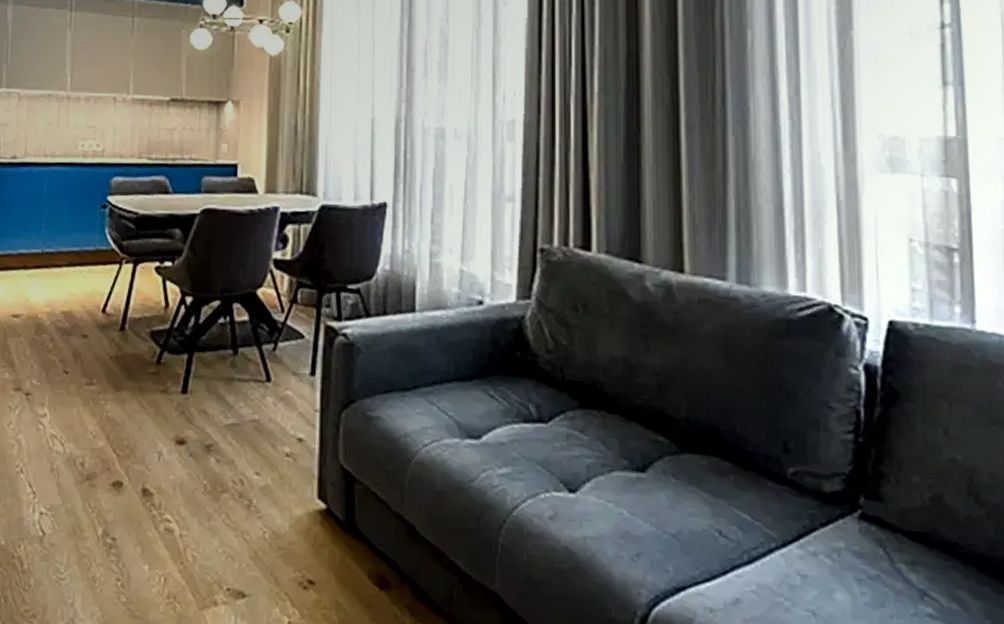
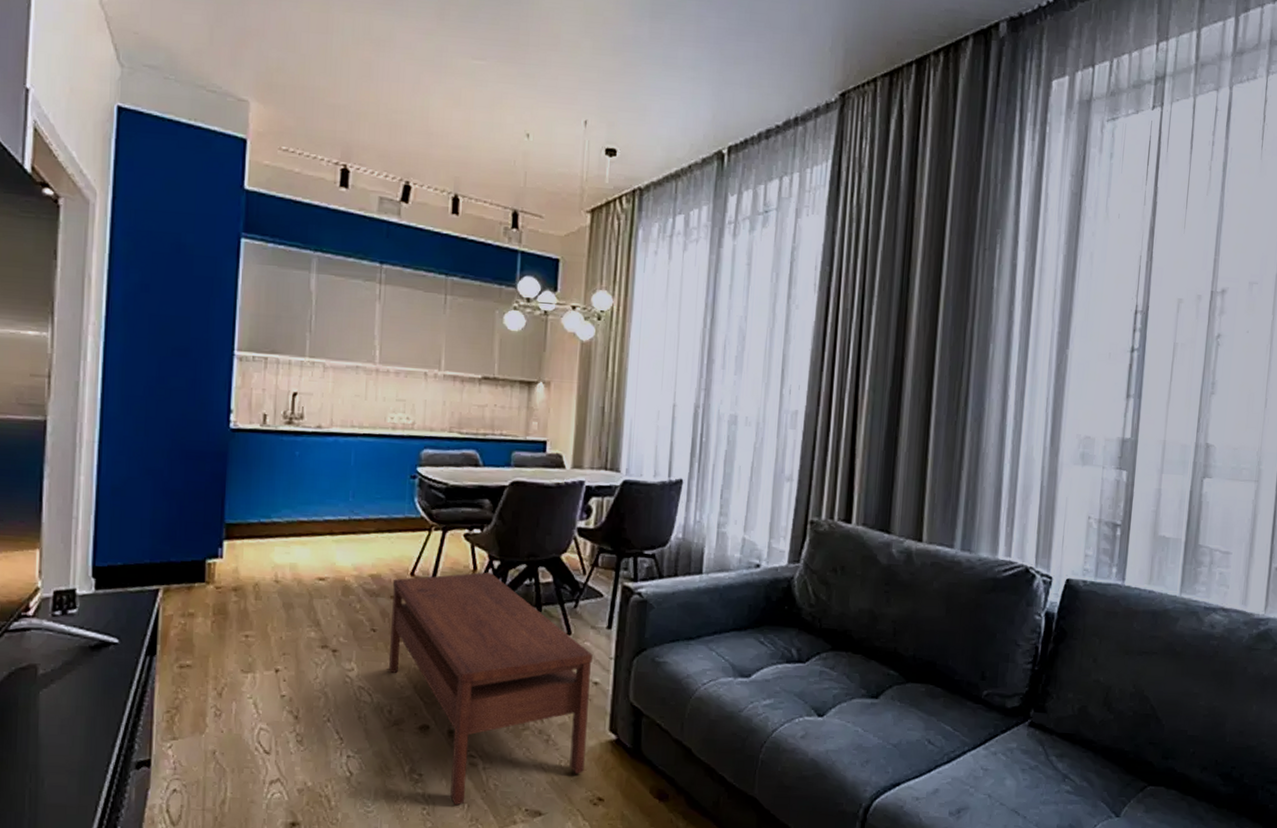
coffee table: none [81,309,295,578] -> present [389,572,593,806]

